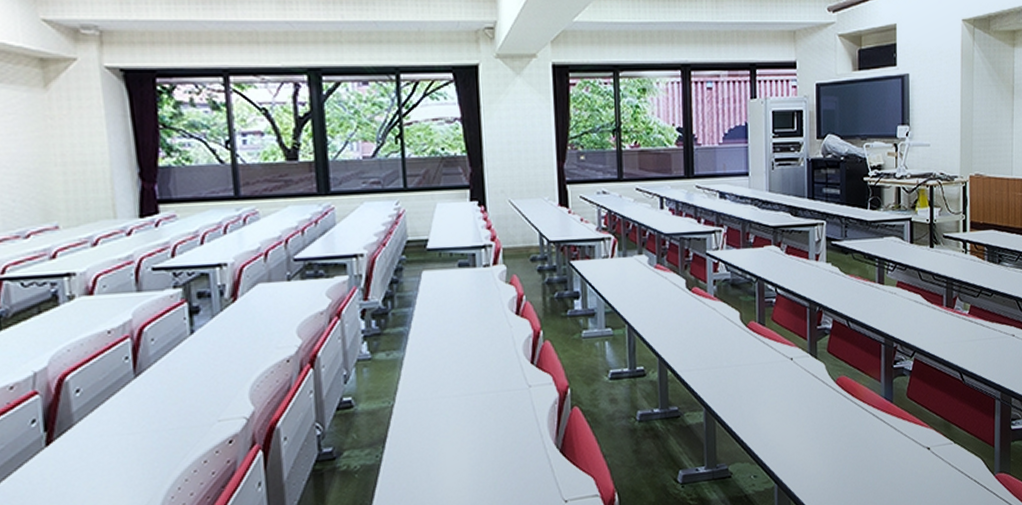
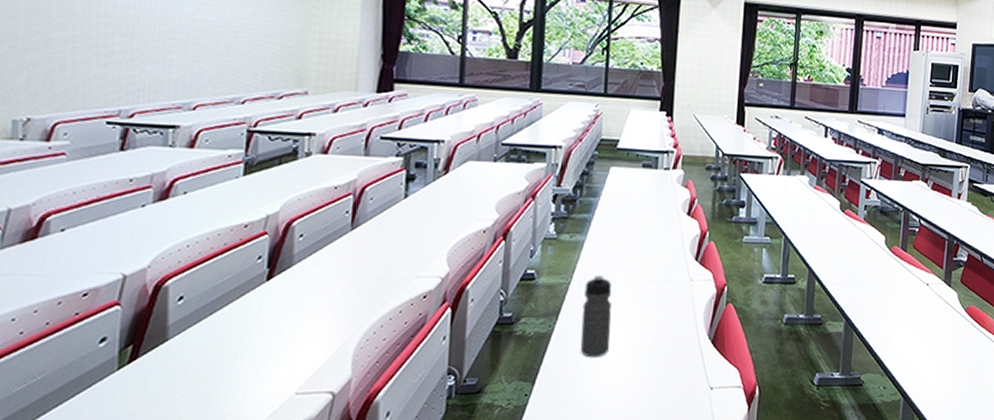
water bottle: none [411,393,448,486] -> present [580,275,612,358]

